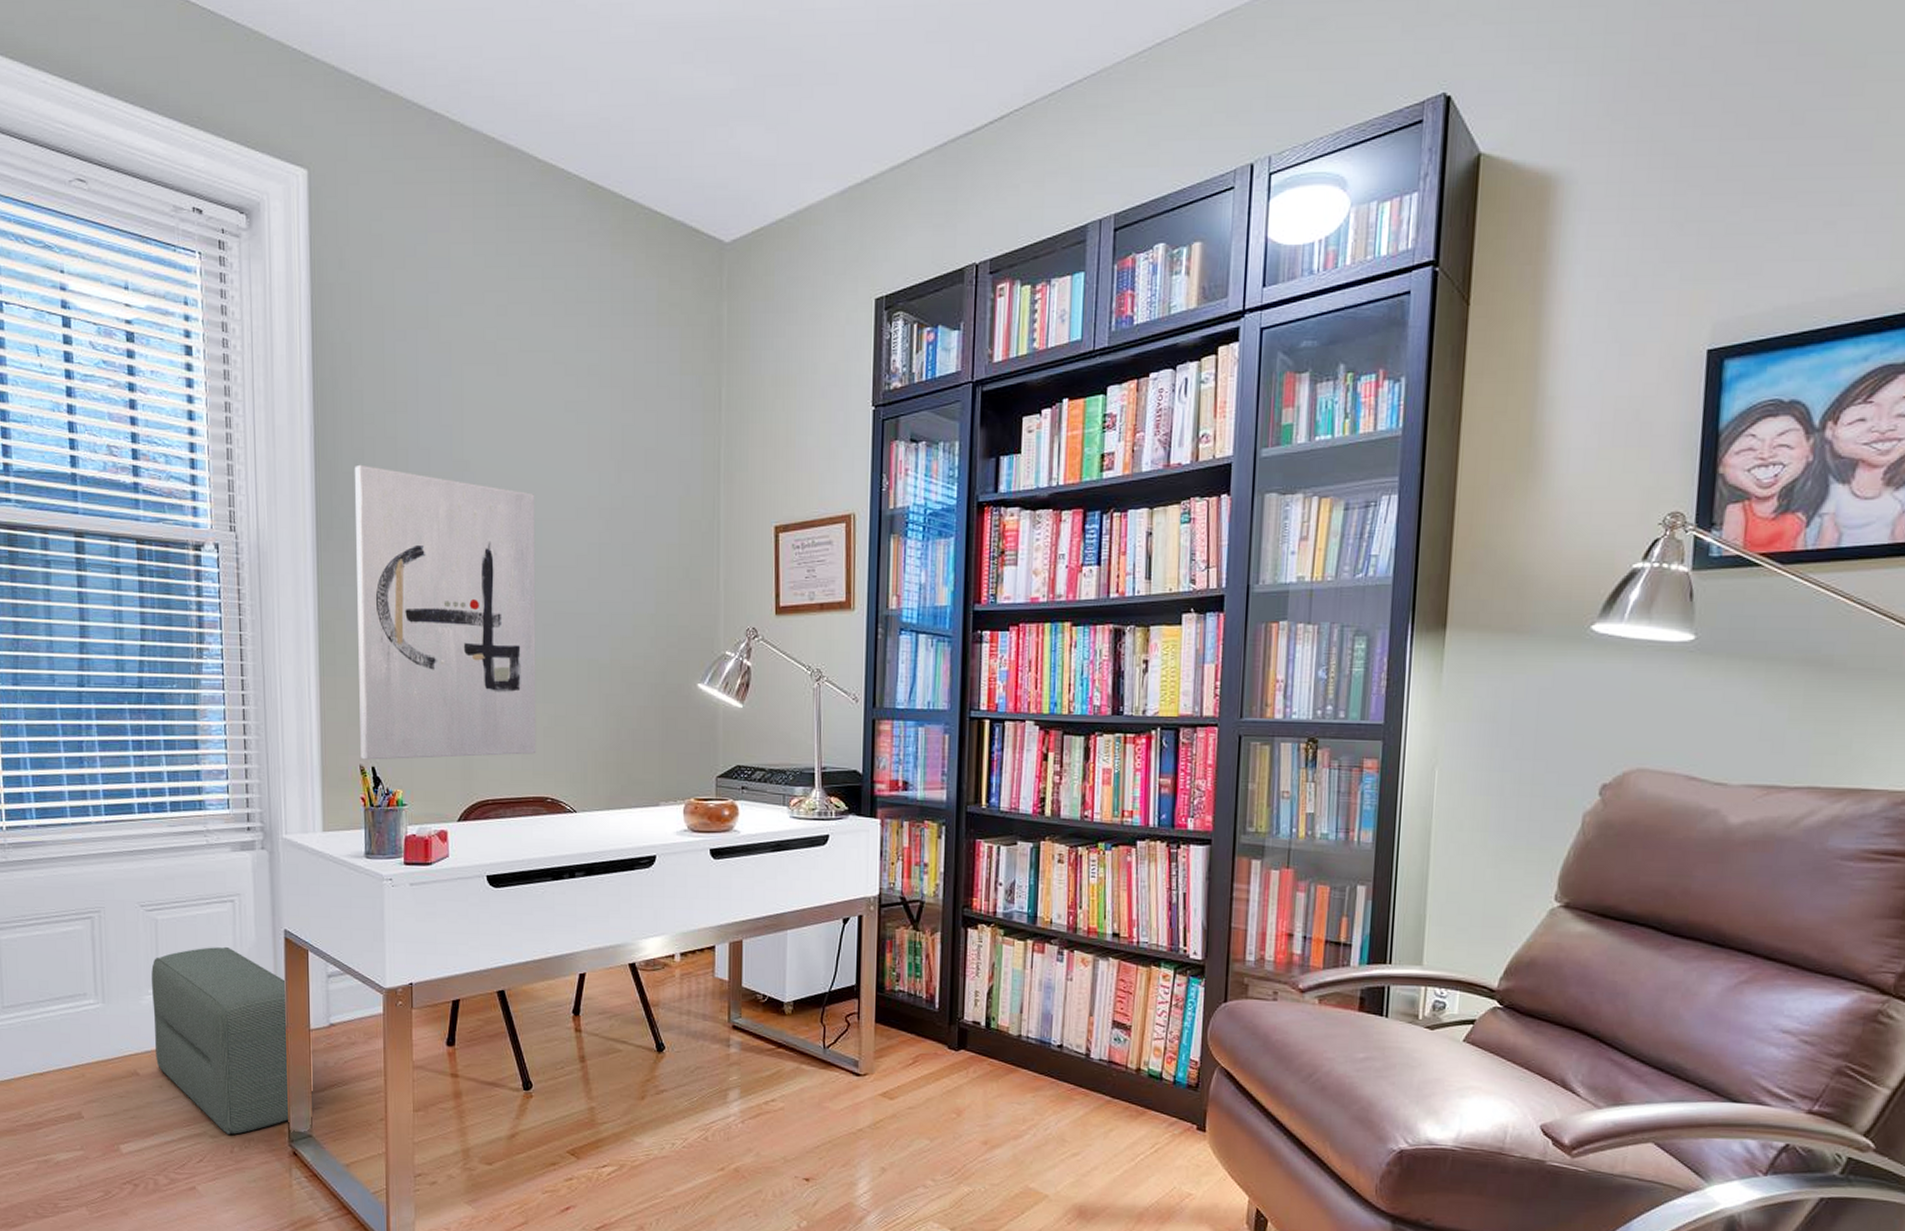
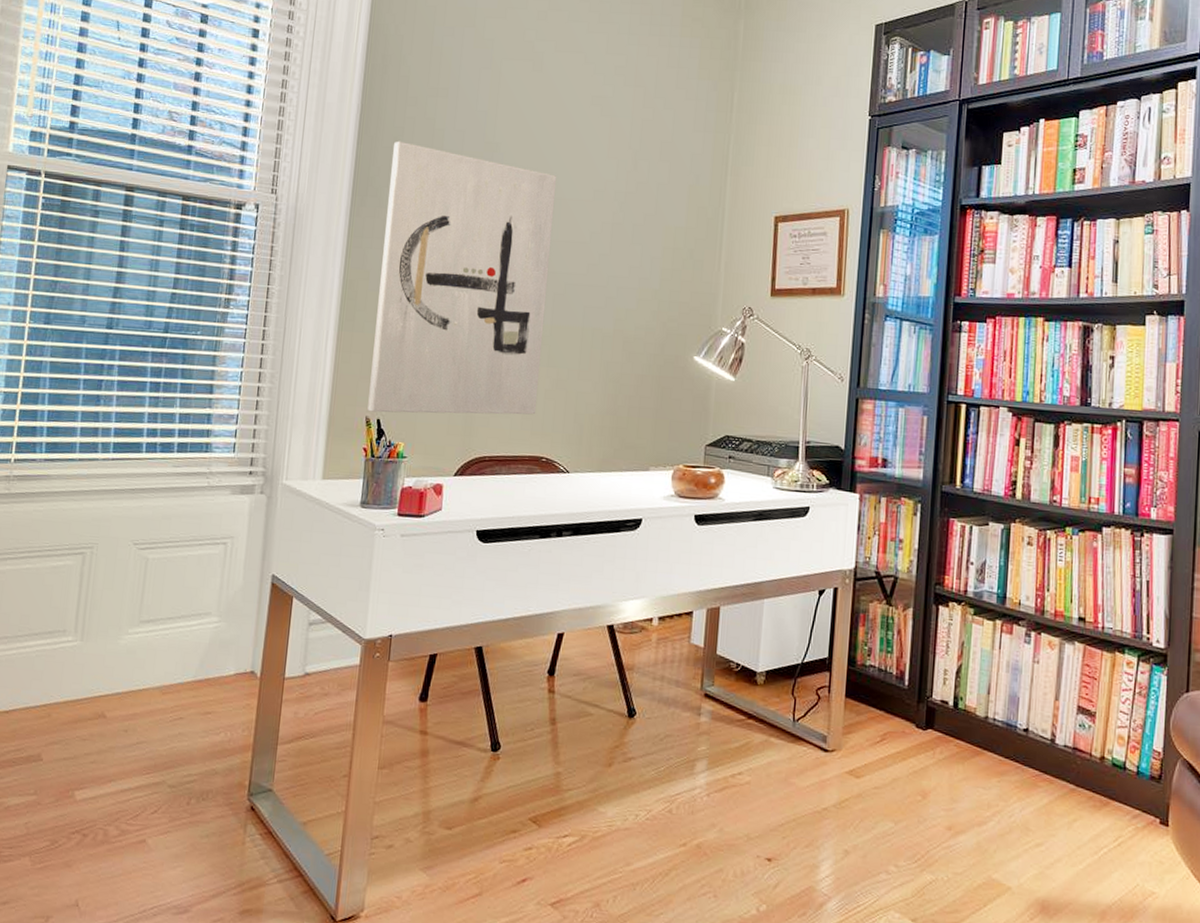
pouf: present [151,946,289,1135] -> none [125,588,268,785]

